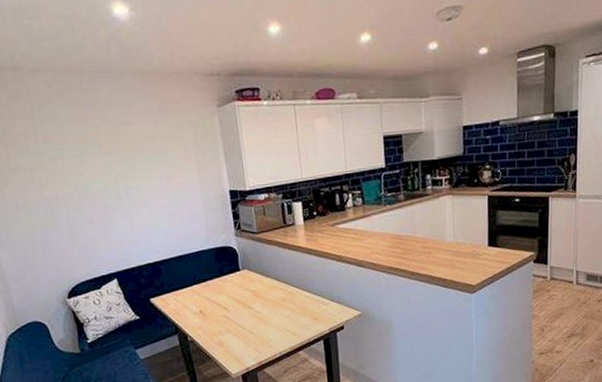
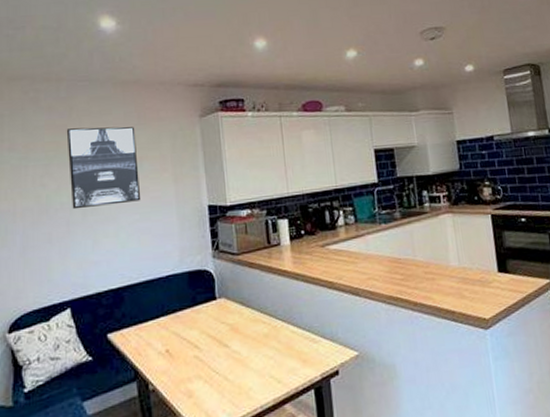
wall art: none [93,117,169,196] -> present [66,126,141,210]

